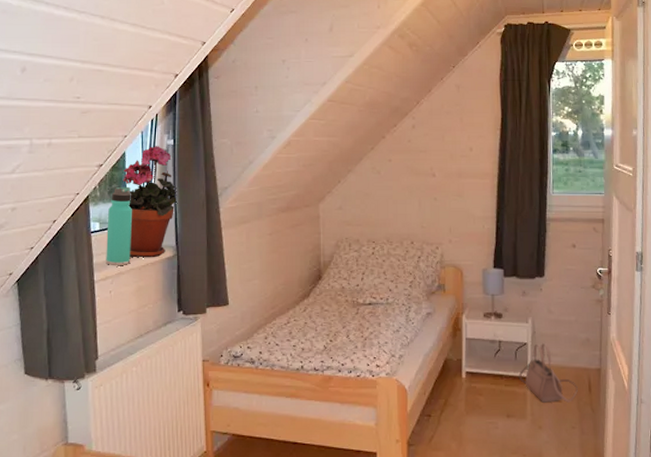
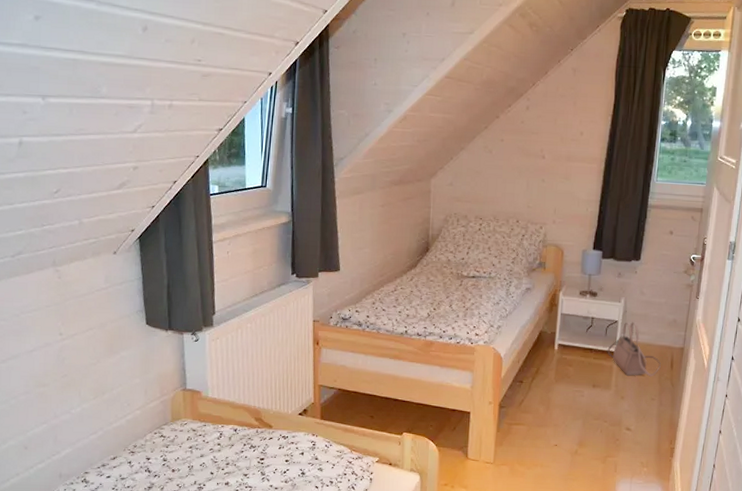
thermos bottle: present [106,186,133,266] -> none [224,151,251,229]
potted plant: present [123,146,178,258] -> none [242,113,295,223]

